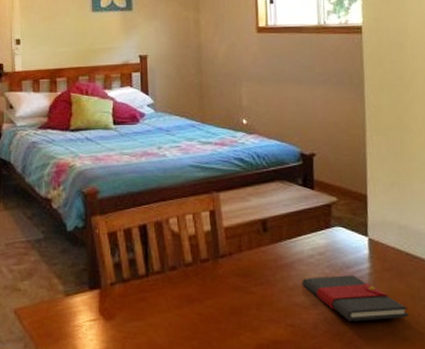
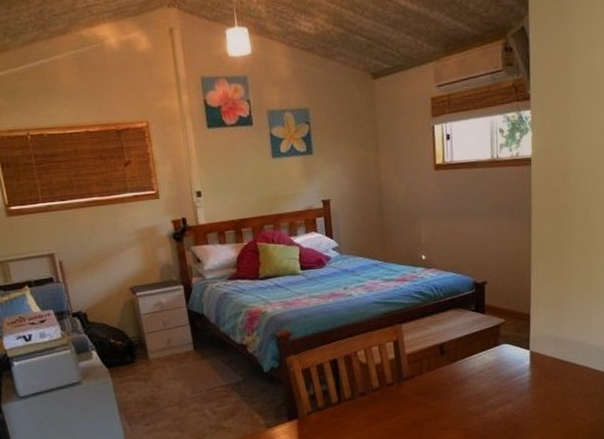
book: present [302,275,409,321] -> none [473,383,560,421]

